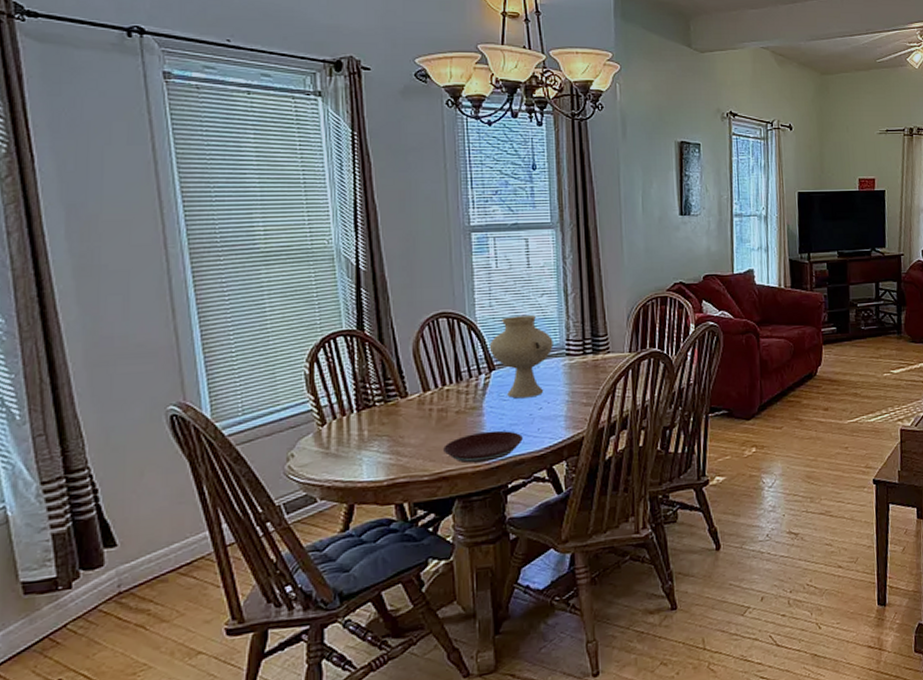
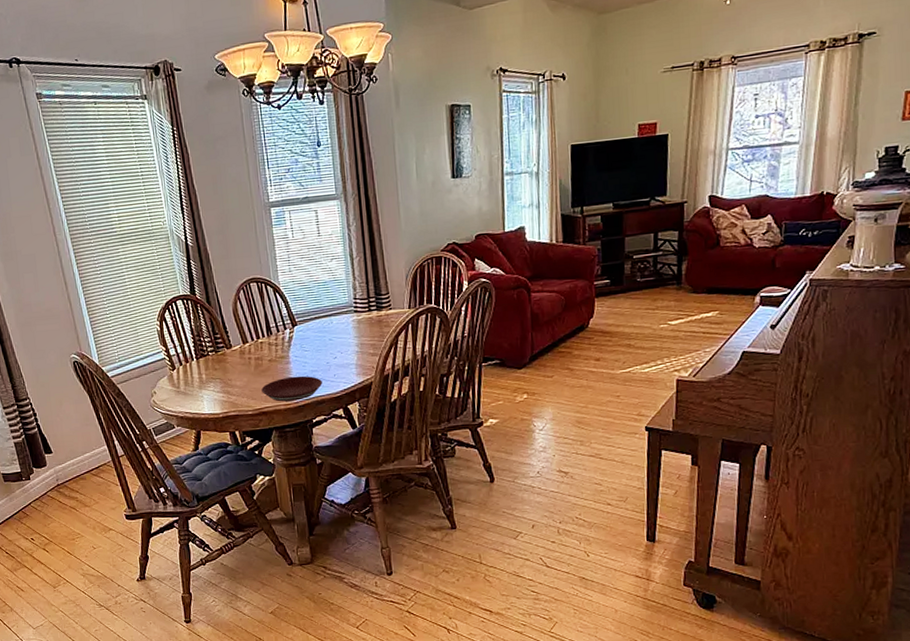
vase: present [489,315,553,399] -> none [291,278,343,349]

